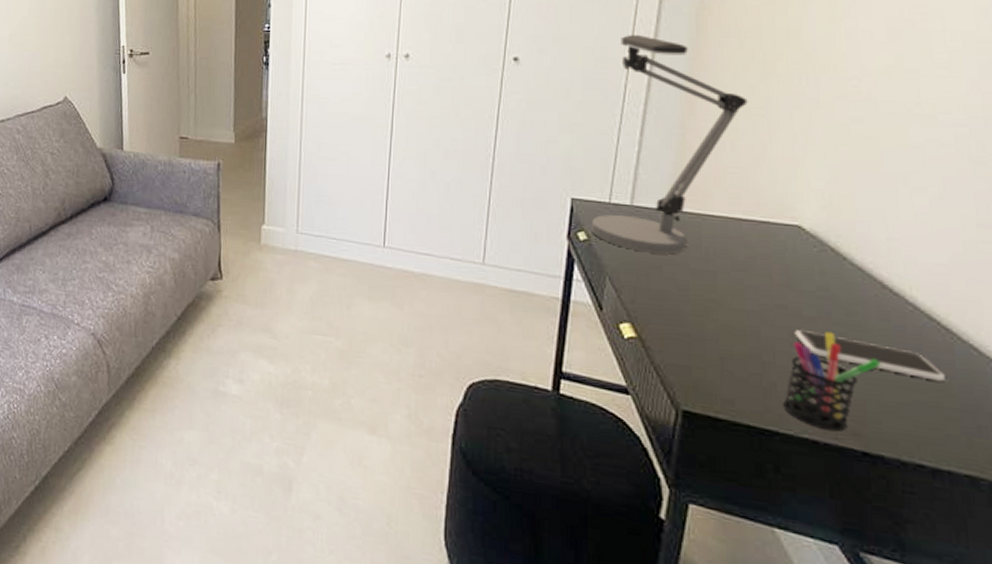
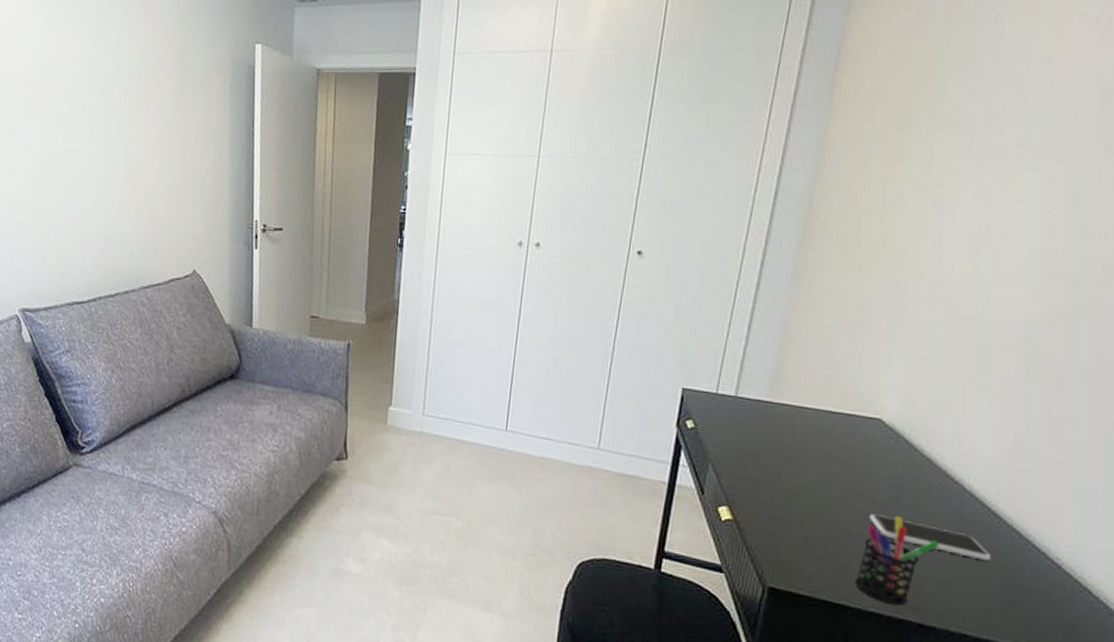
desk lamp: present [590,34,748,255] -> none [698,234,844,443]

